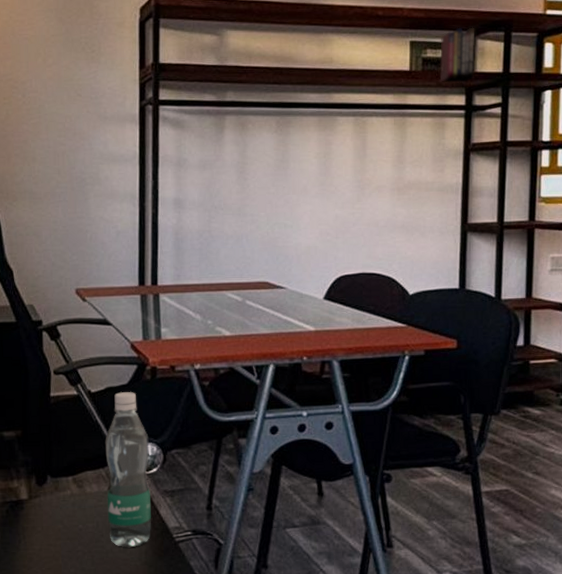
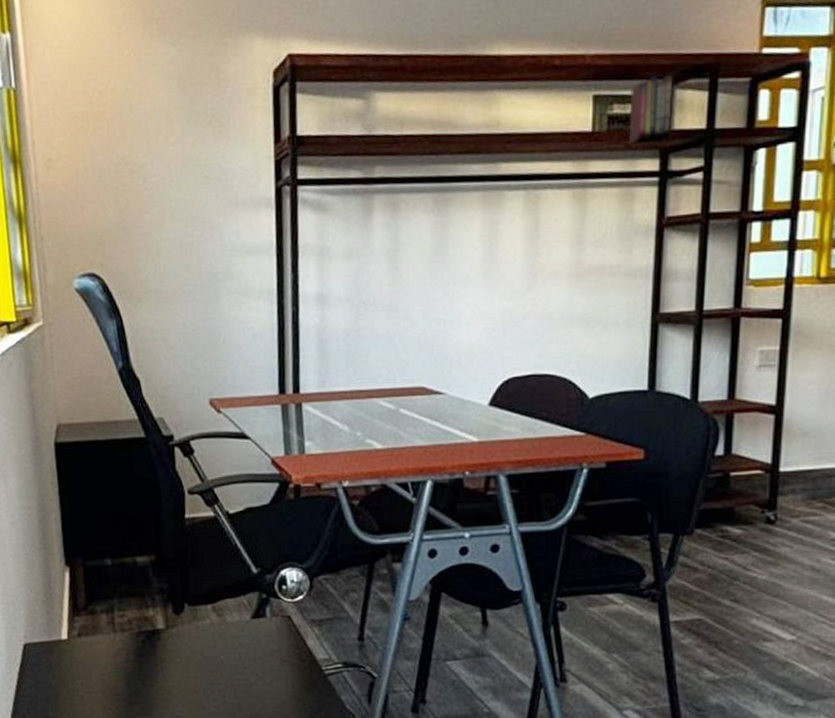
bottle: present [105,392,152,548] -> none [246,513,299,681]

